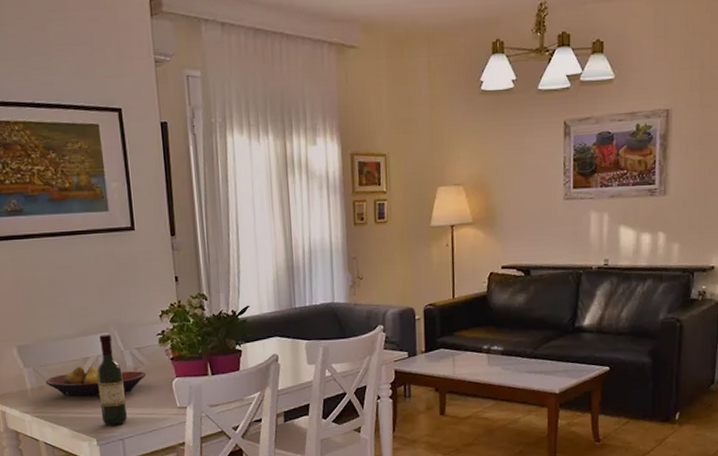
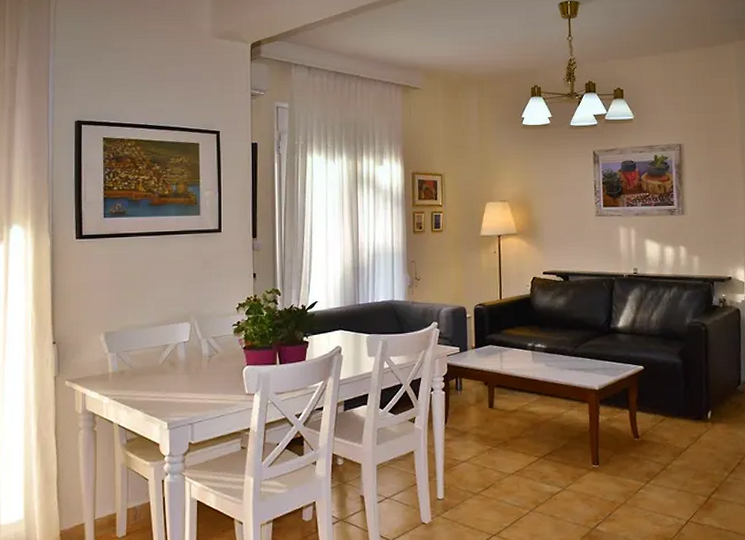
fruit bowl: present [45,366,147,397] -> none [126,352,220,382]
wine bottle: present [96,334,128,425] -> none [174,323,199,410]

